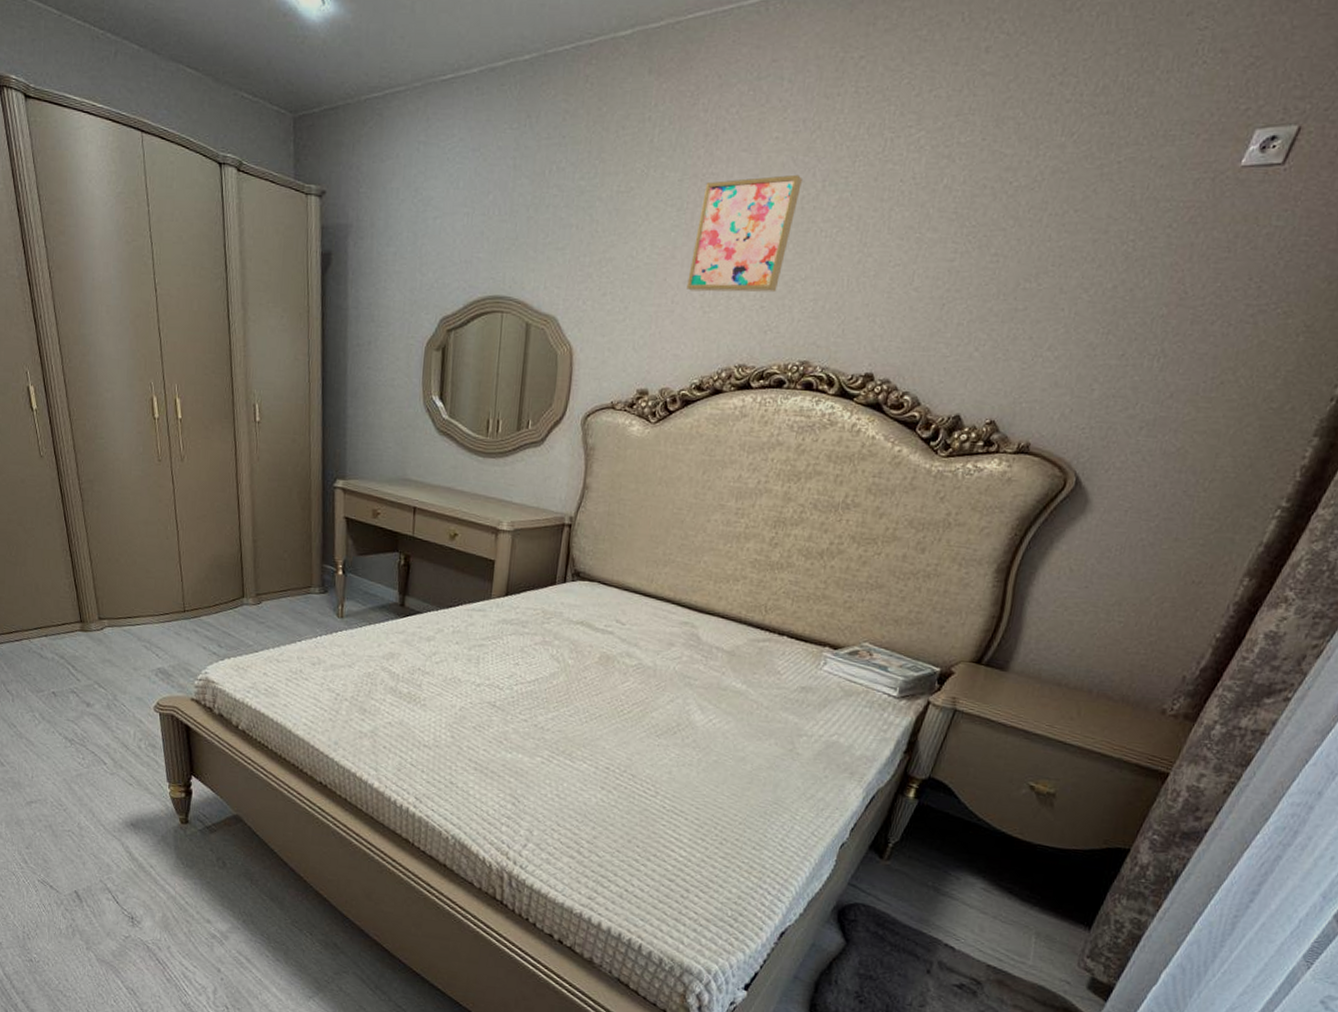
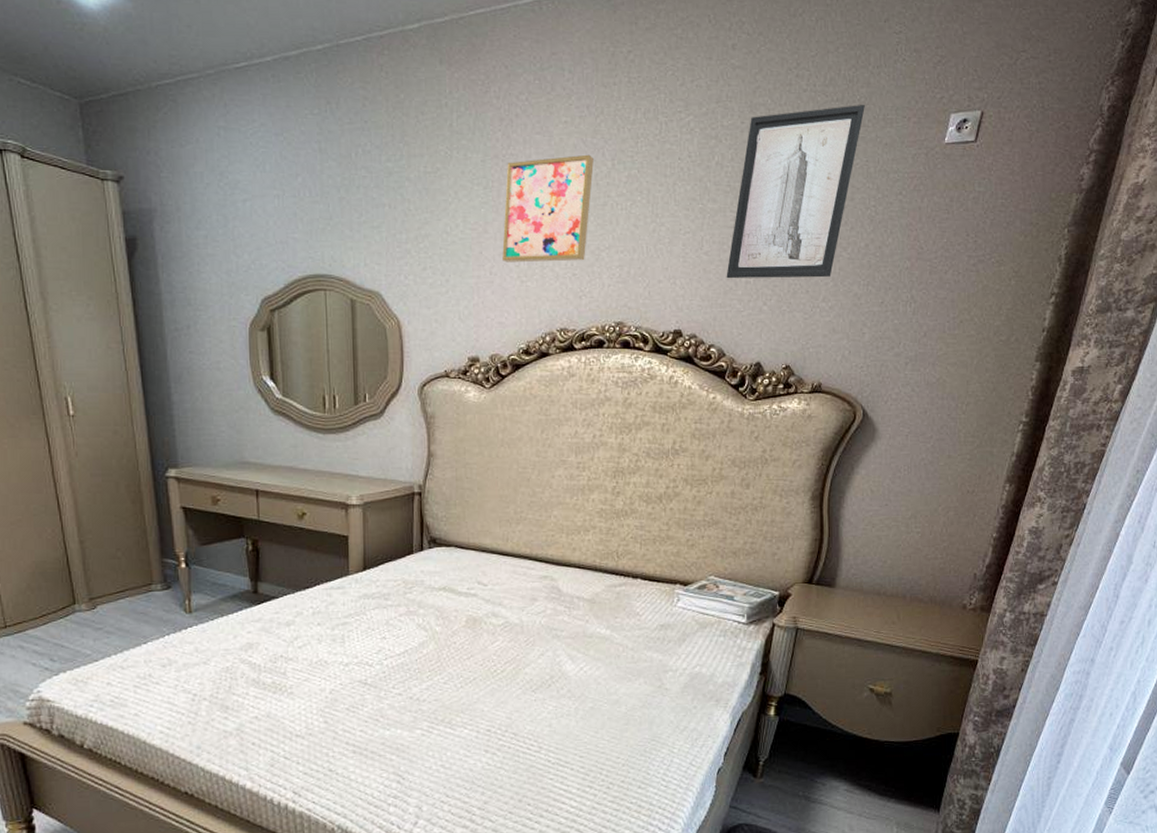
wall art: none [935,117,1143,323] -> present [726,104,865,279]

